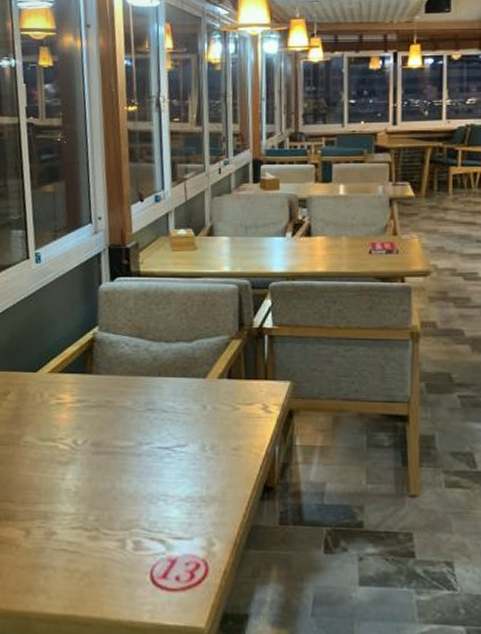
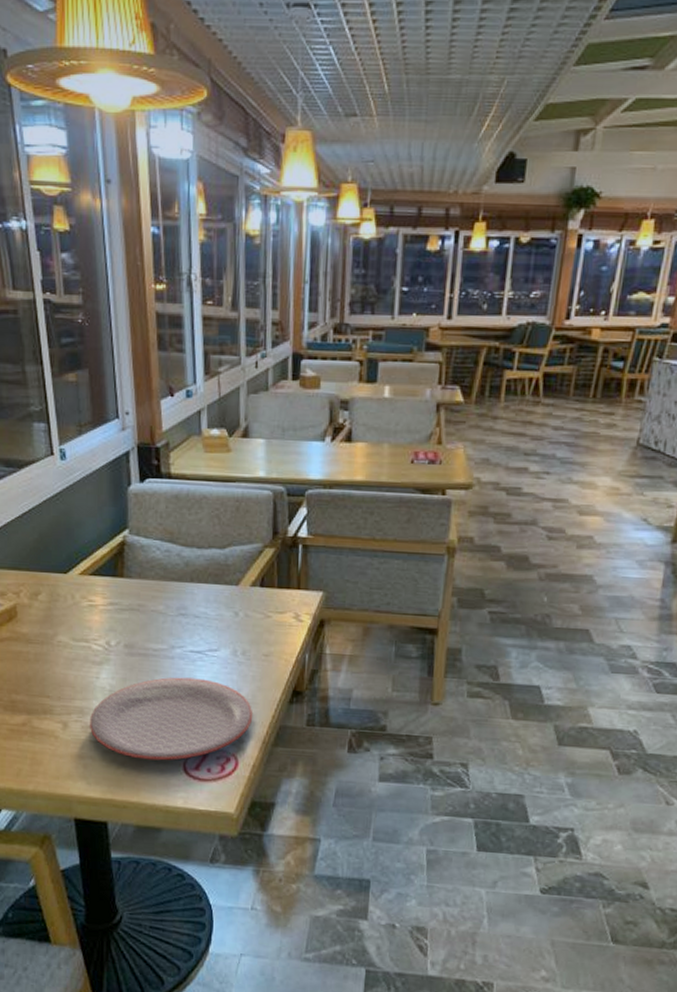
plate: none [53,475,224,569] -> present [90,677,254,761]

